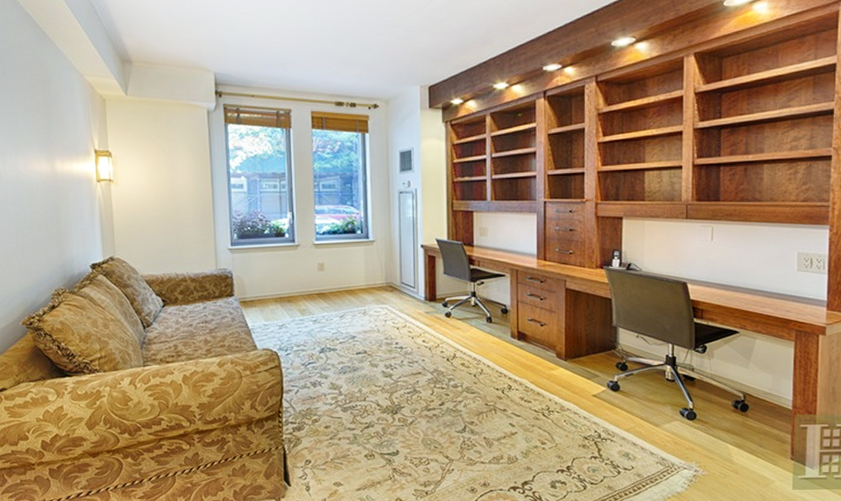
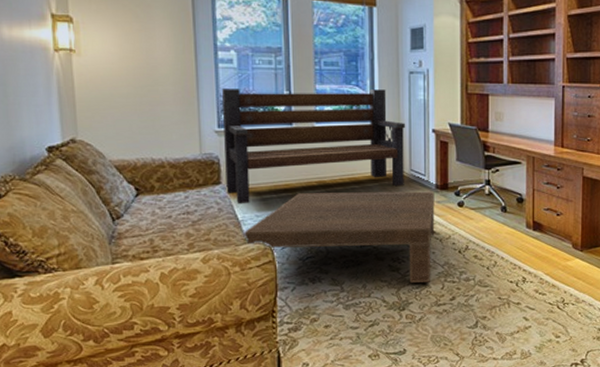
bench: none [234,208,396,314] -> present [222,89,405,204]
coffee table: none [254,302,424,388] -> present [244,191,435,283]

